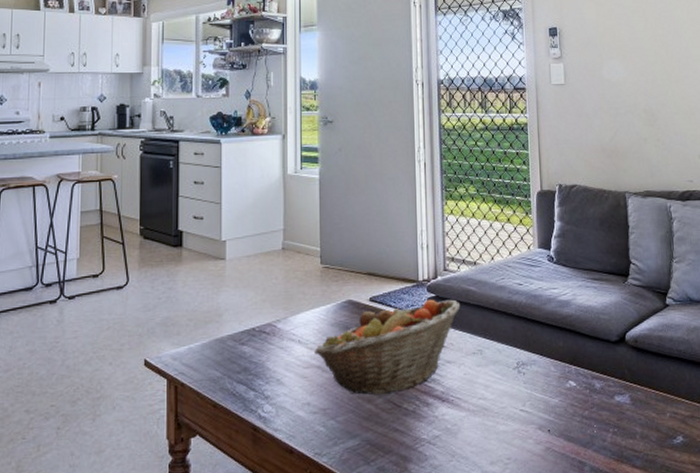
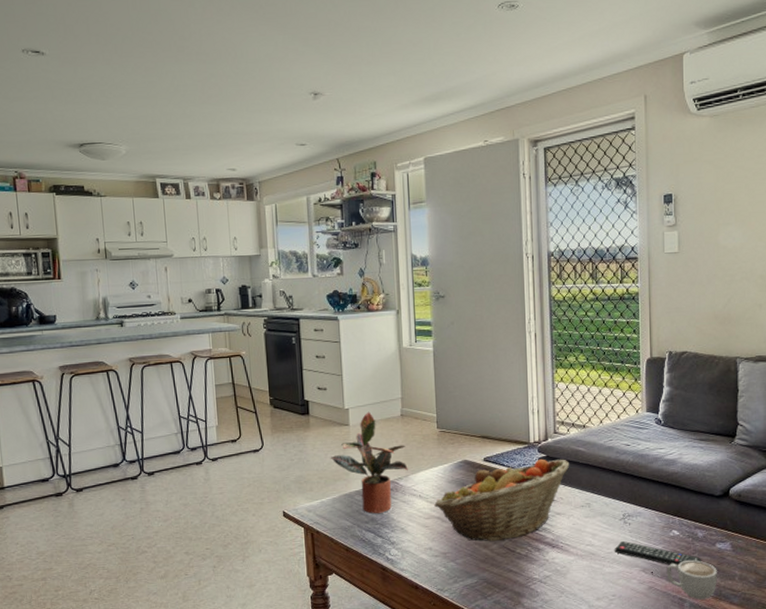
potted plant: none [202,244,287,362] -> present [330,411,408,514]
remote control: none [508,394,601,423] -> present [614,541,702,566]
mug: none [564,416,618,463] -> present [666,560,717,600]

